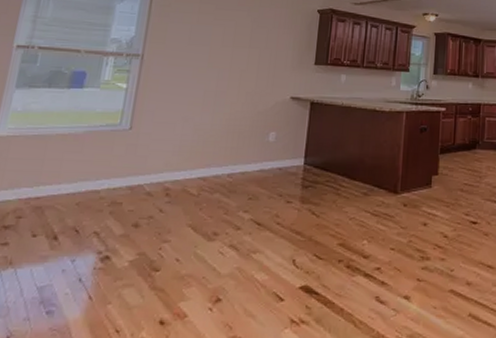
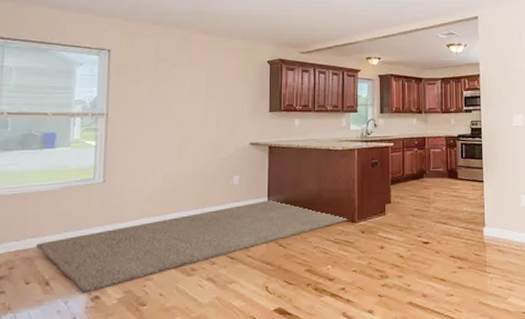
rug: none [49,160,394,252] -> present [36,199,351,294]

